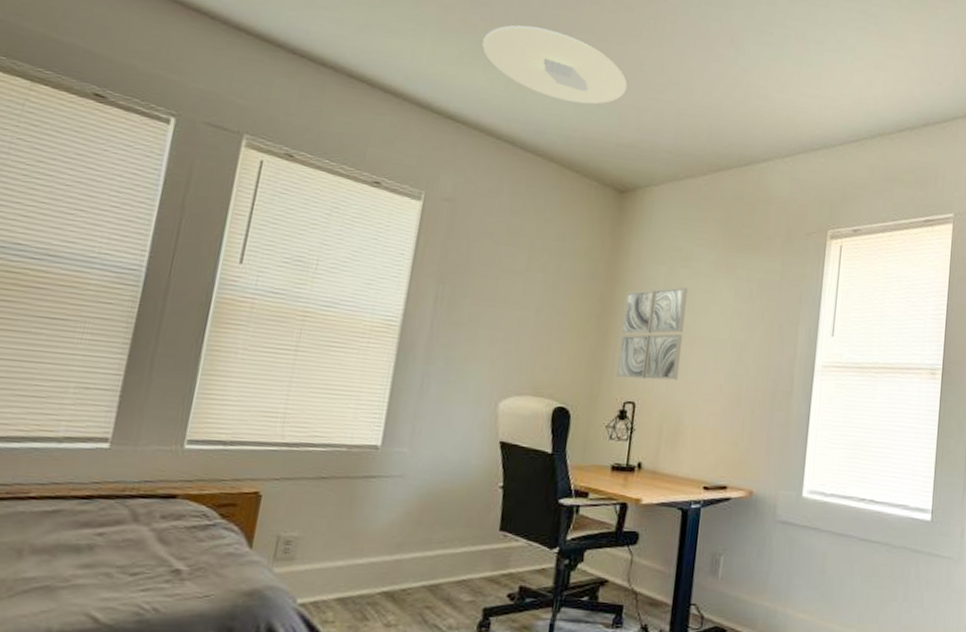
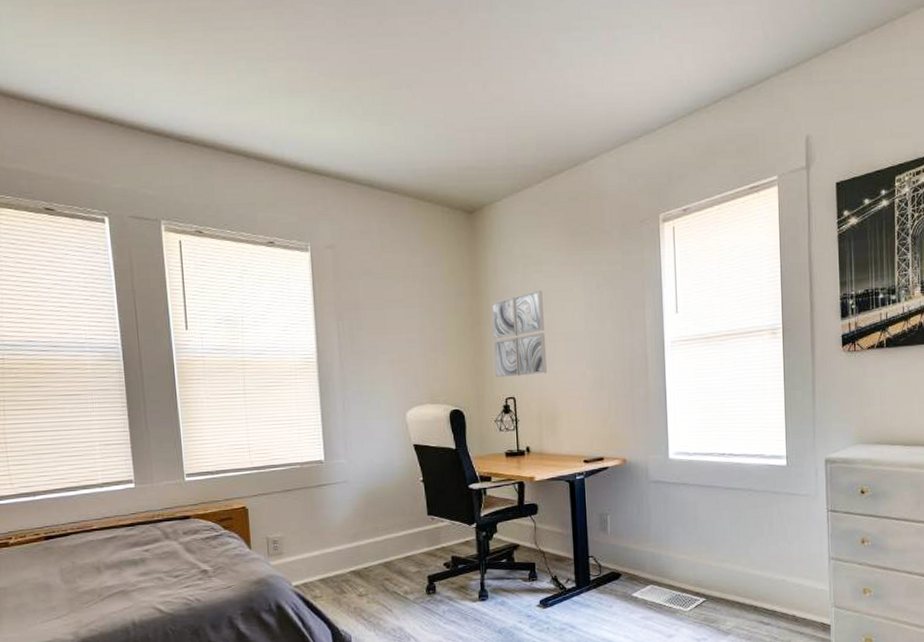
ceiling light: present [482,25,628,105] -> none [326,70,458,137]

